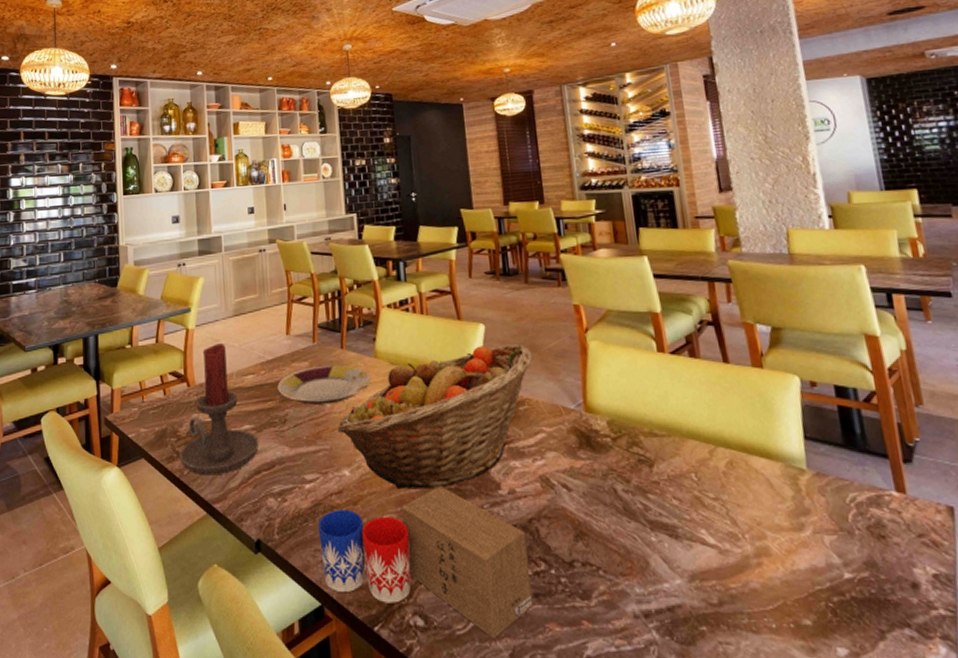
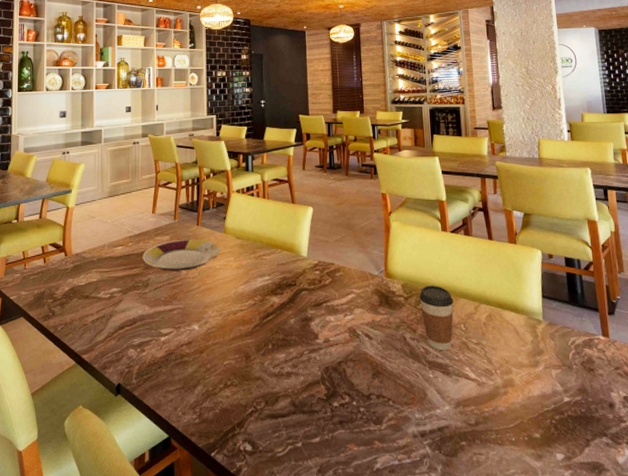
candle holder: present [180,343,259,476] -> none [55,220,124,331]
drinking glass: present [318,486,534,639] -> none [170,337,338,458]
fruit basket: present [337,344,533,490] -> none [190,223,348,340]
coffee cup: none [631,422,681,508] -> present [419,285,454,351]

